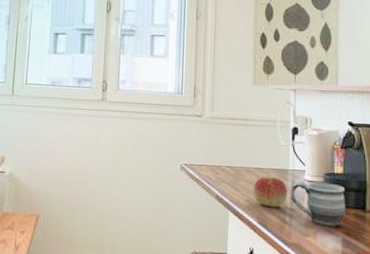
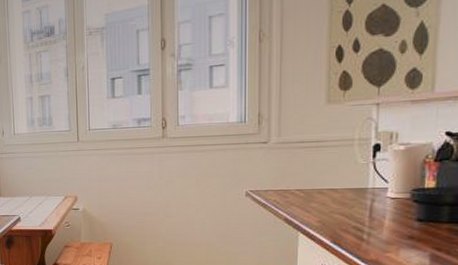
apple: present [253,177,288,208] -> none [325,197,366,227]
mug: present [290,181,346,227] -> none [369,199,438,242]

